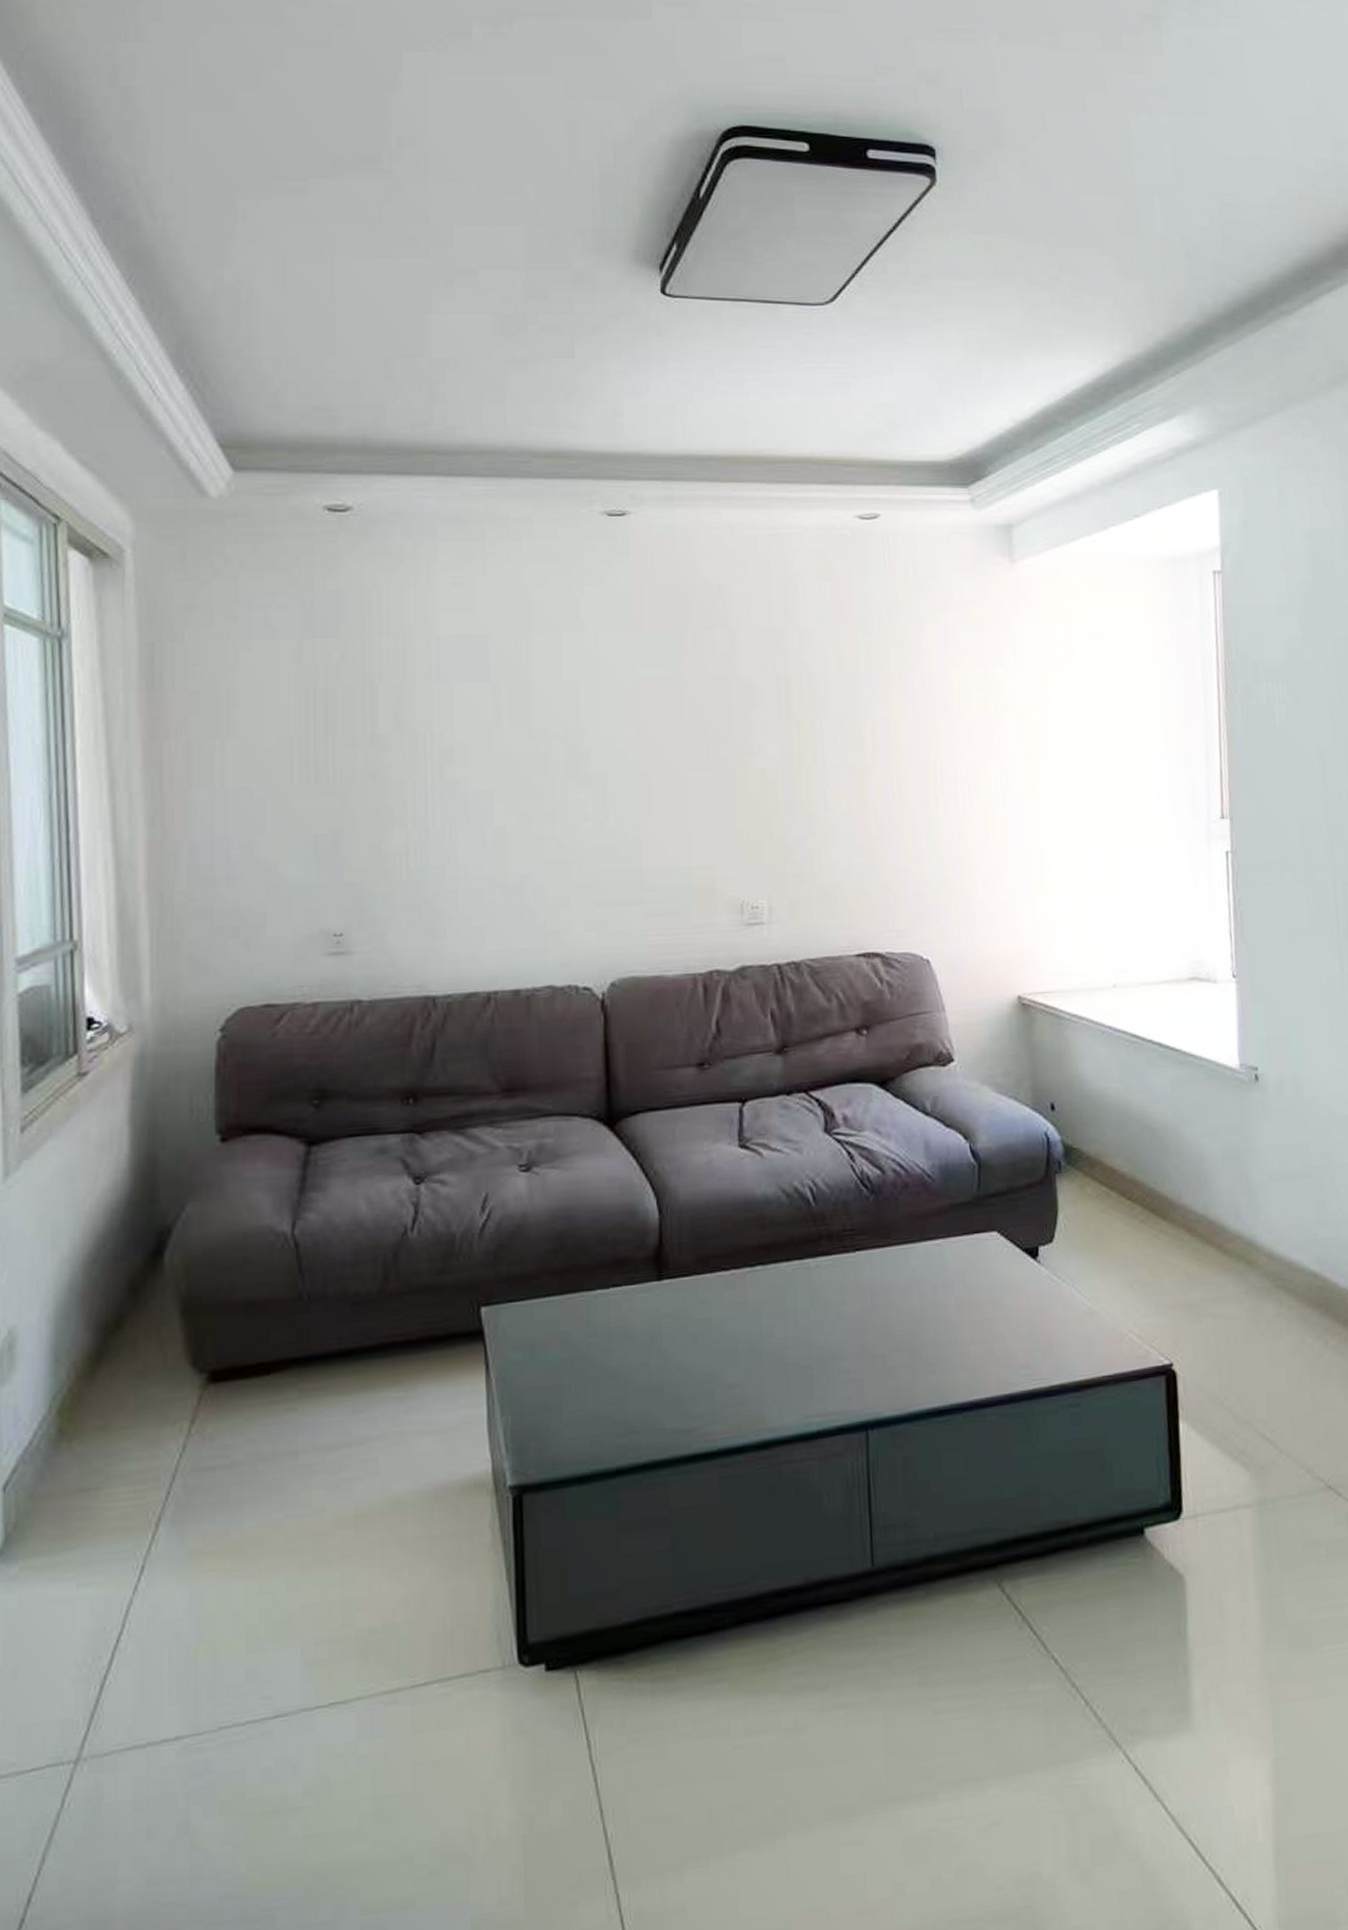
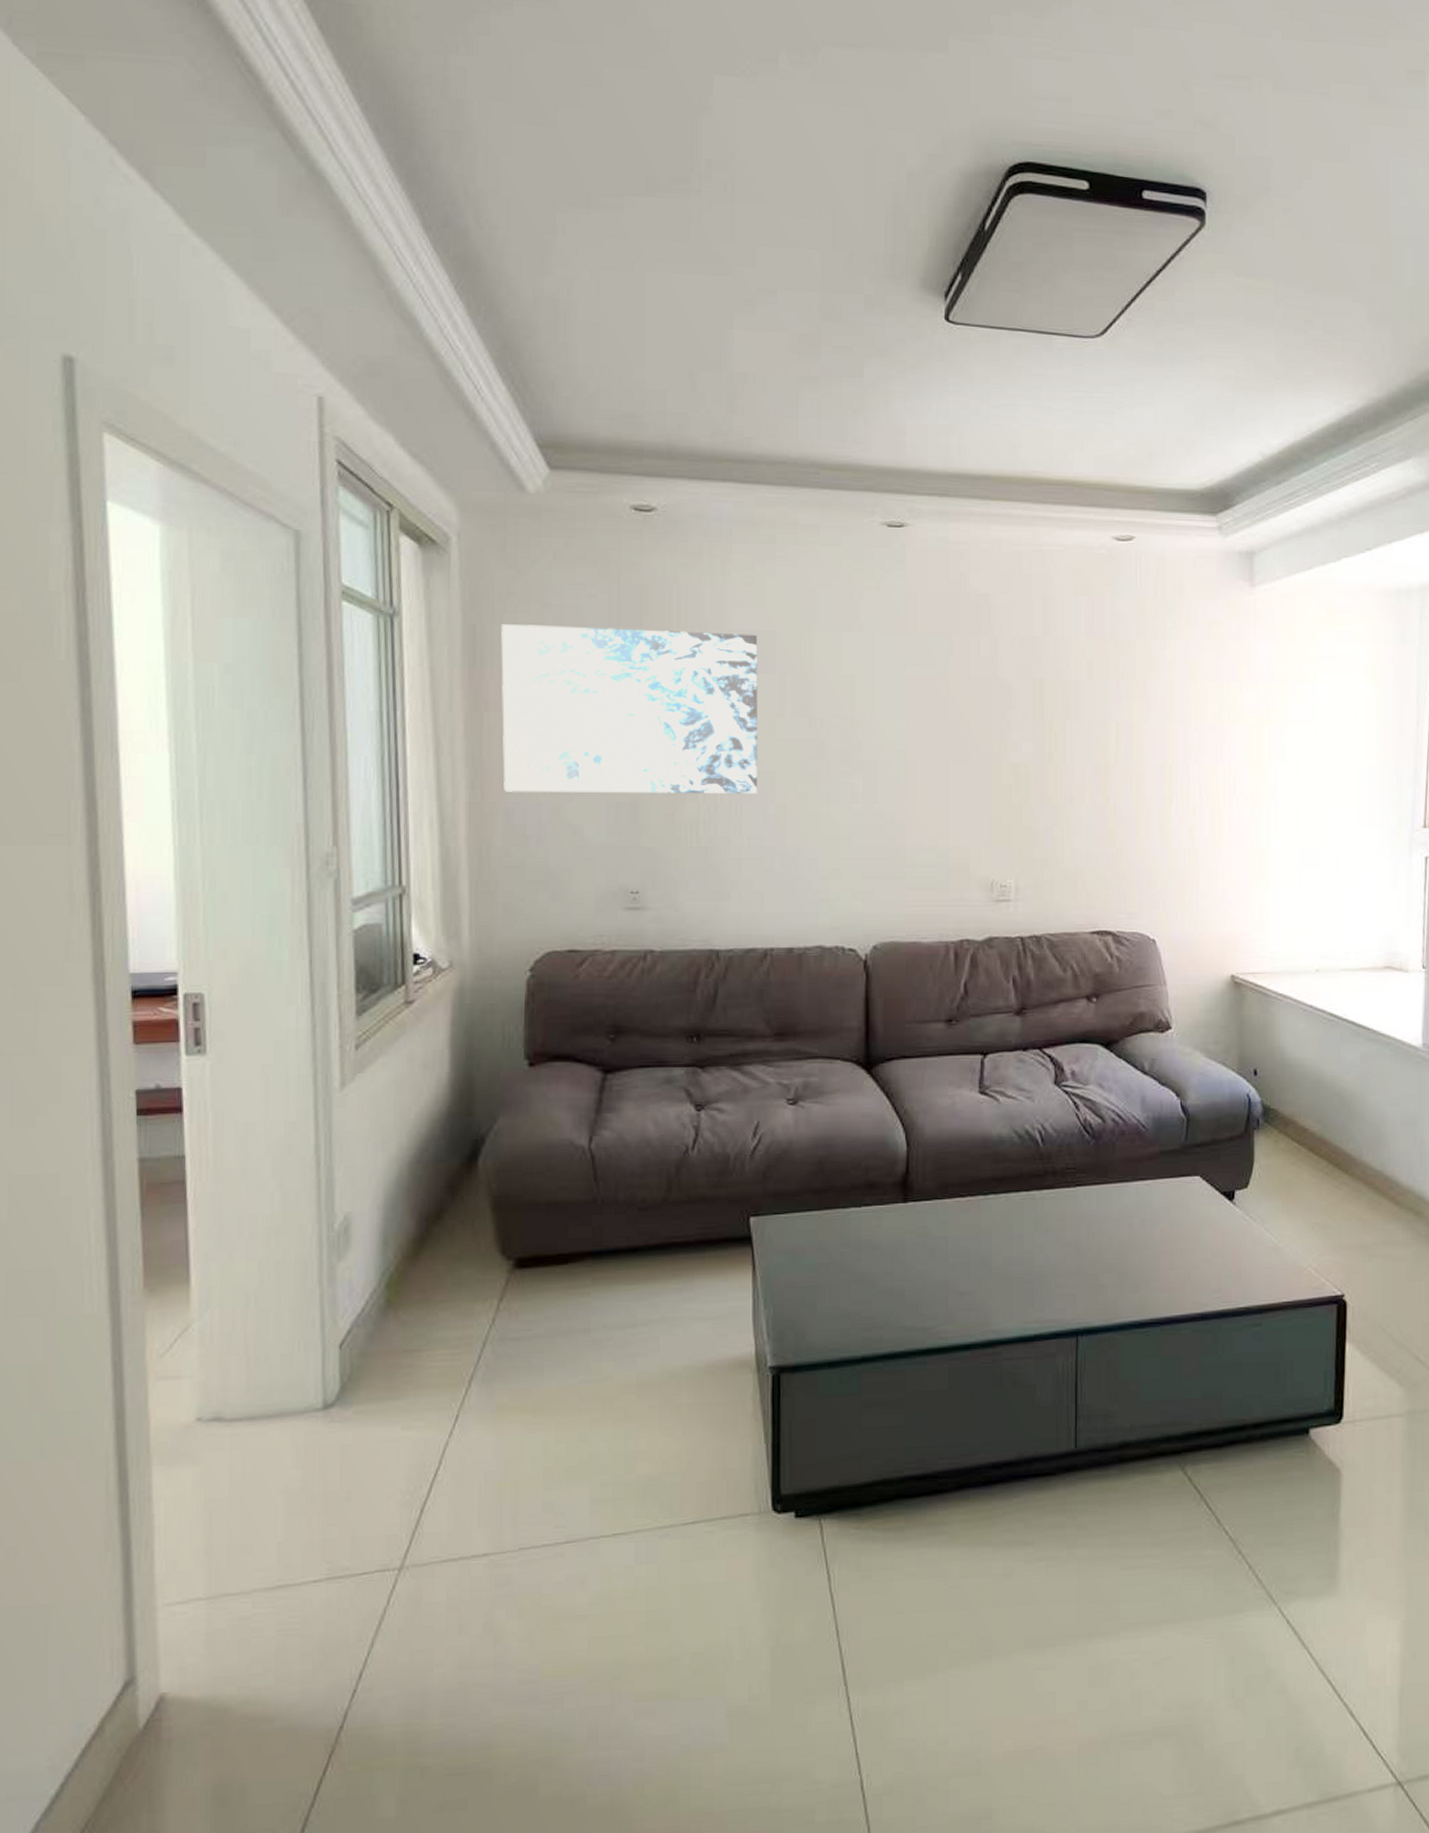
wall art: none [182,640,473,828] -> present [501,624,758,794]

